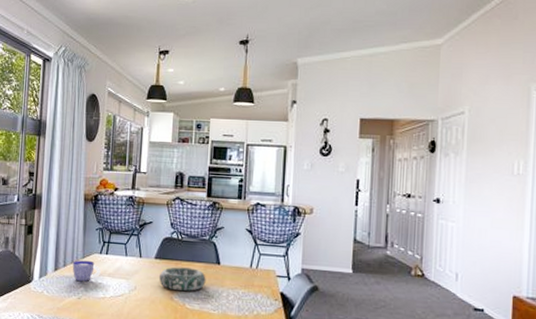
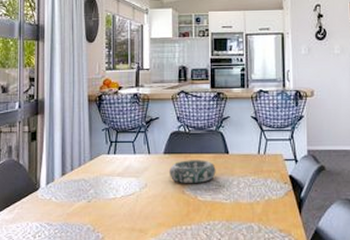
cup: present [72,260,101,282] -> none [80,162,110,185]

